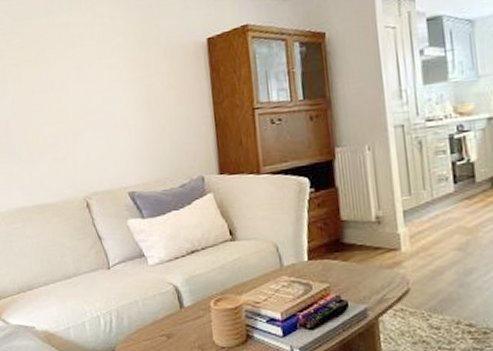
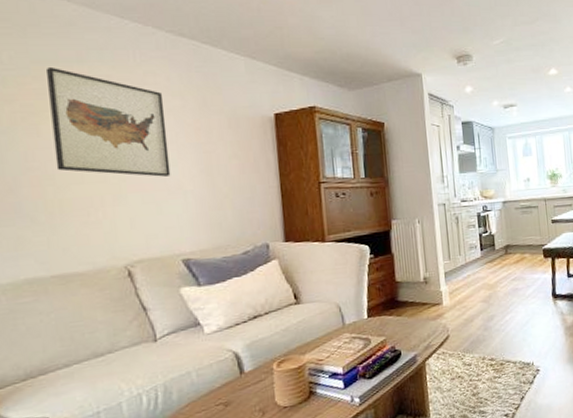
wall art: none [23,21,117,114] -> present [45,66,171,177]

